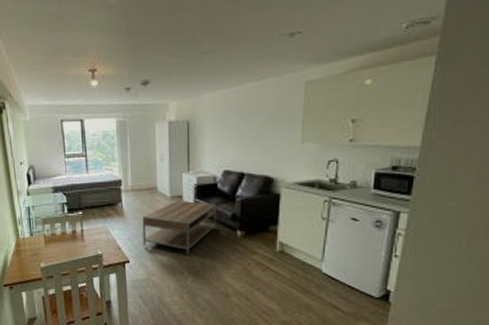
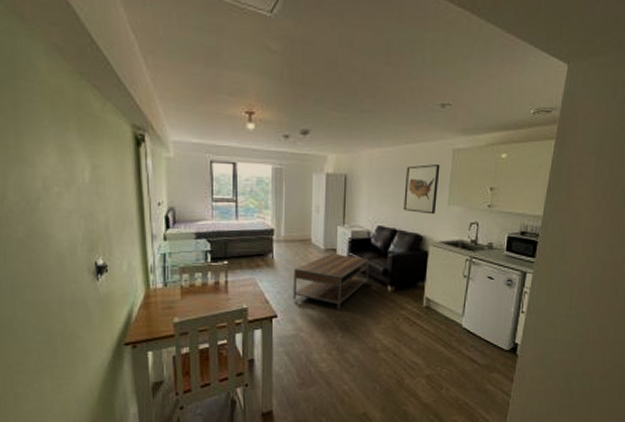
wall art: none [251,99,291,155] -> present [403,163,440,215]

